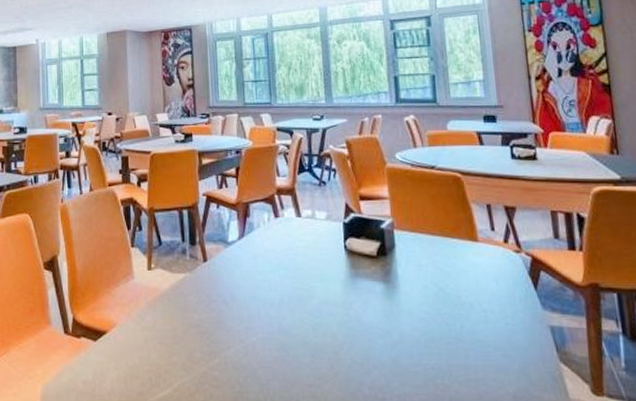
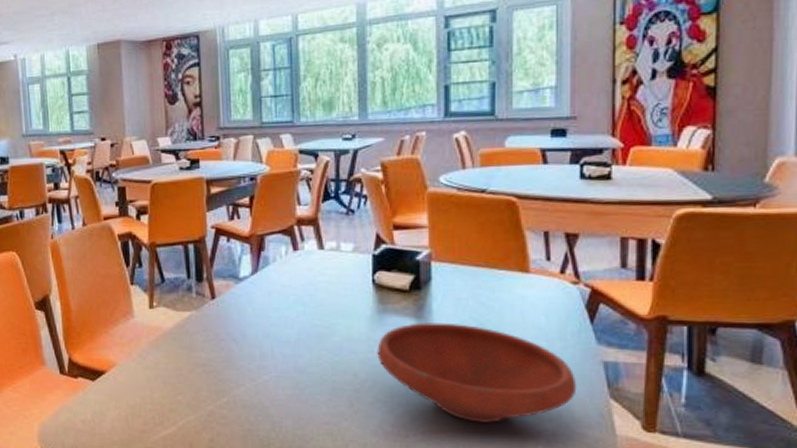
bowl: none [352,287,530,386] -> present [377,322,577,423]

